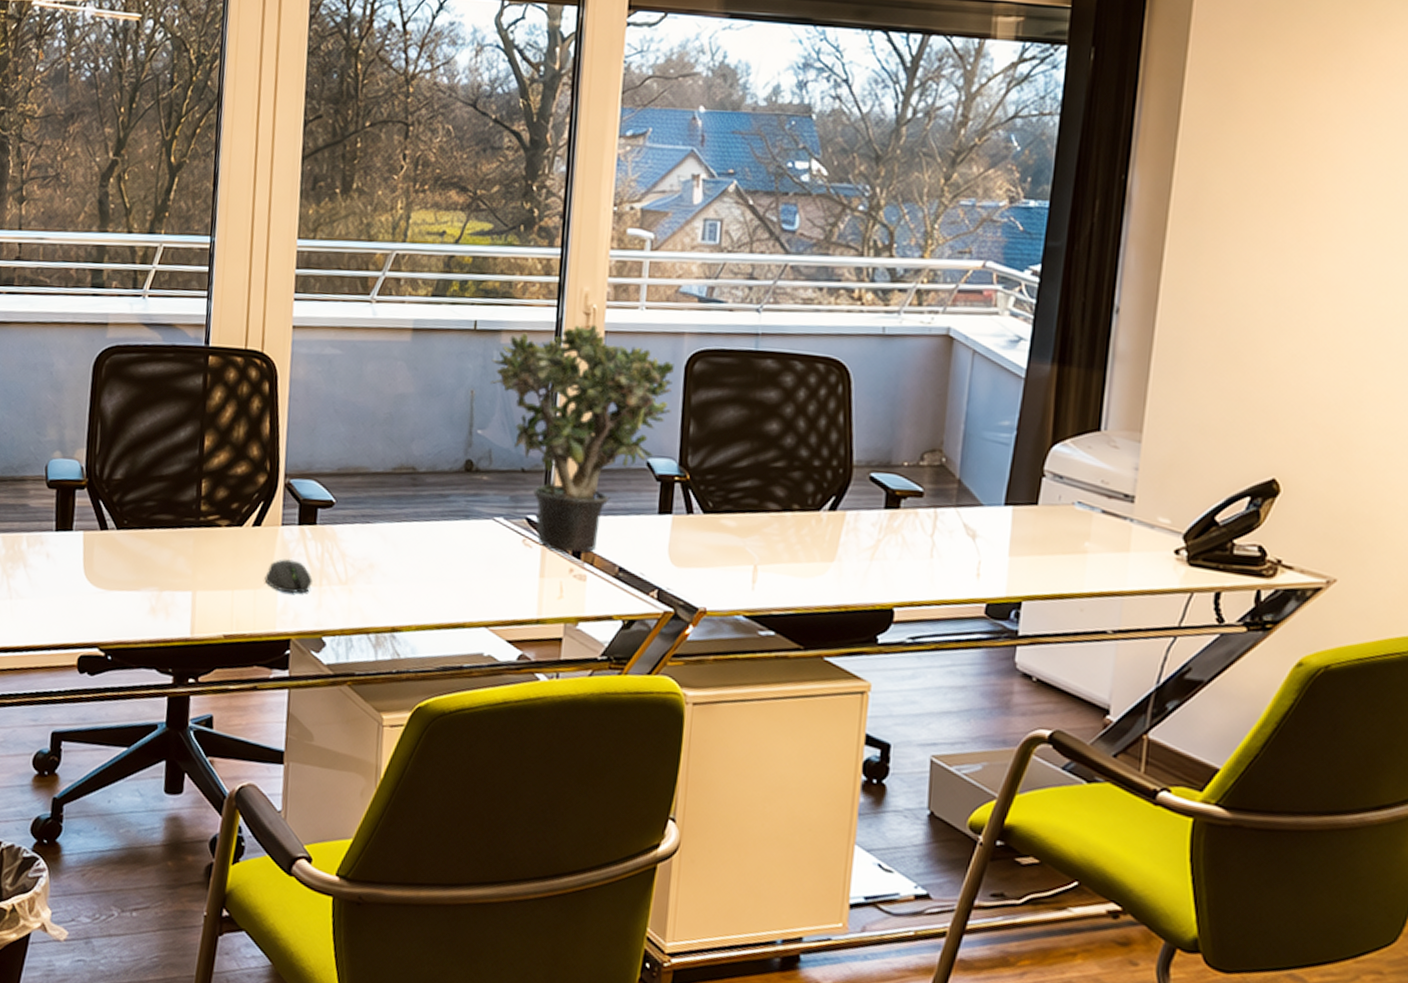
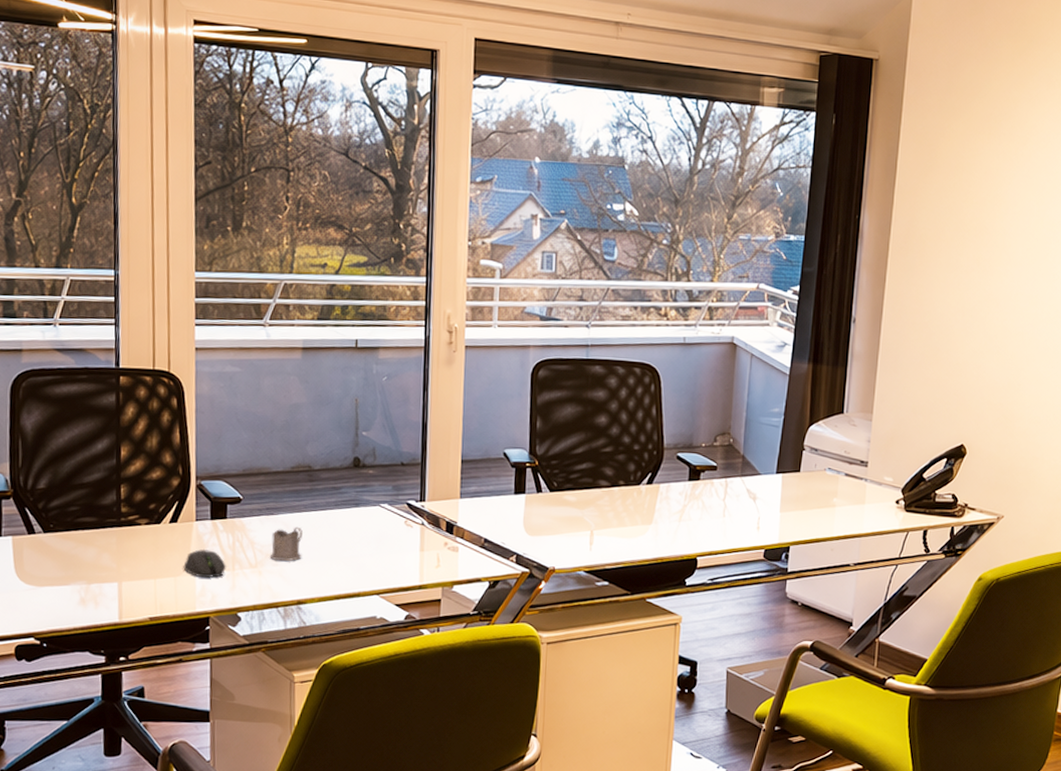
tea glass holder: none [362,538,402,580] -> present [269,526,303,561]
potted plant: present [490,325,674,552] -> none [371,341,523,529]

